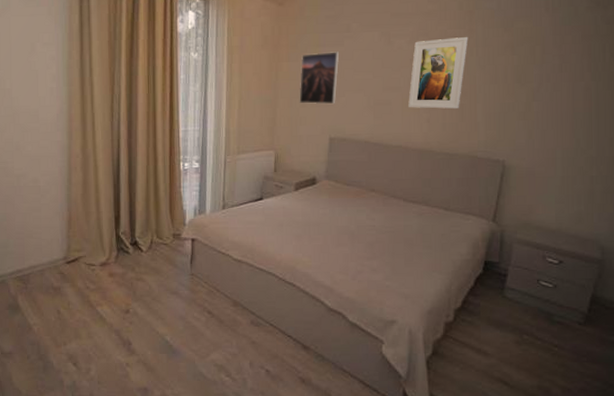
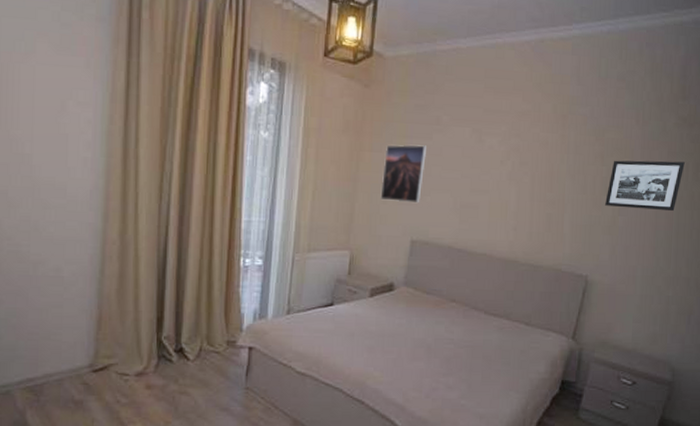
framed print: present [408,37,469,109] -> none [496,142,560,218]
picture frame: none [518,44,601,94] -> present [605,160,685,211]

